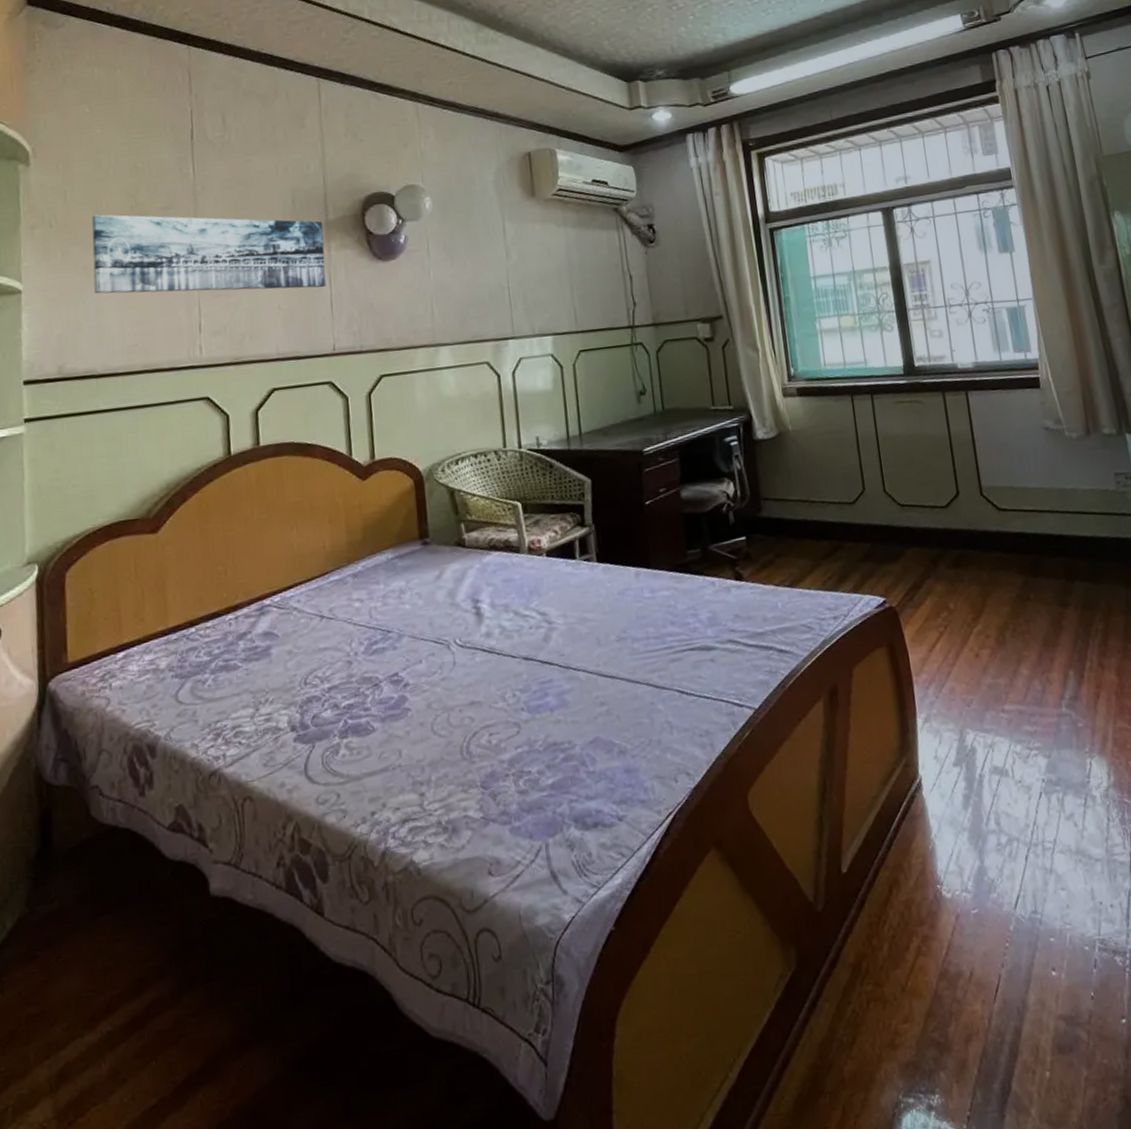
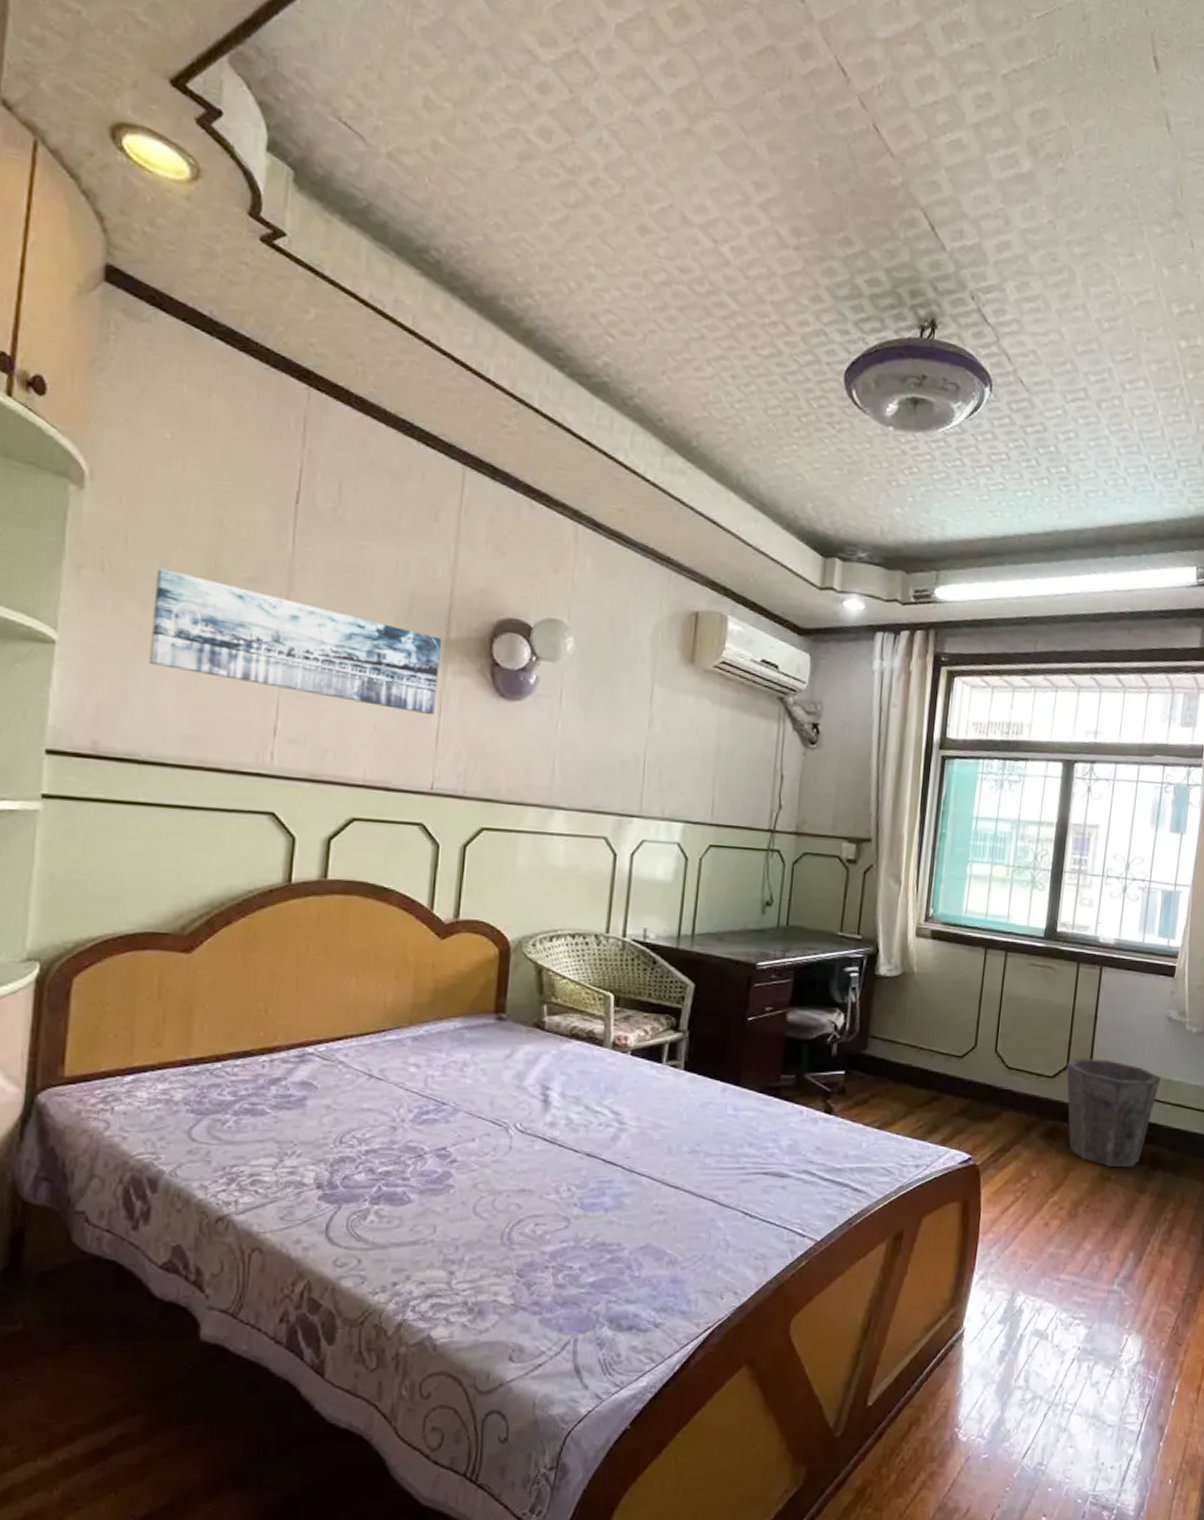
waste bin: none [957,479,1055,587] -> present [1066,1057,1161,1167]

